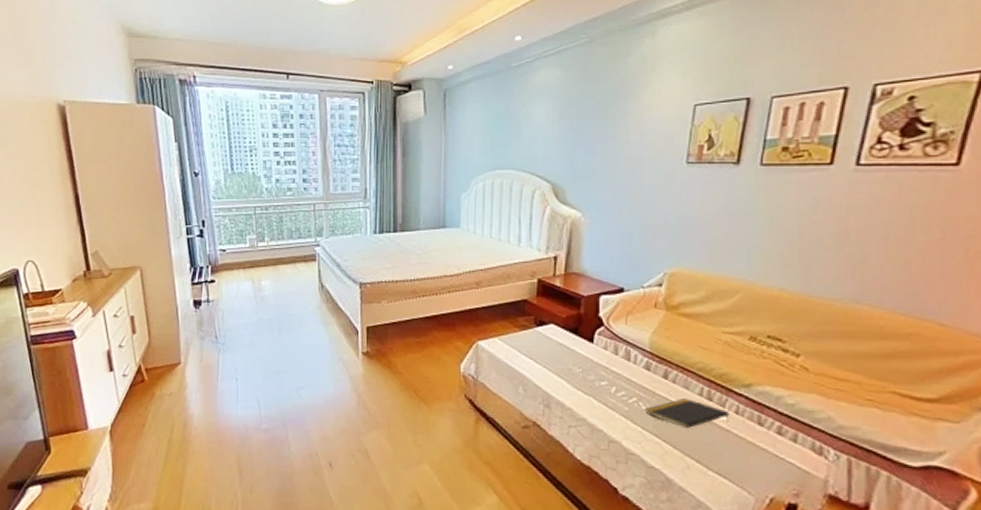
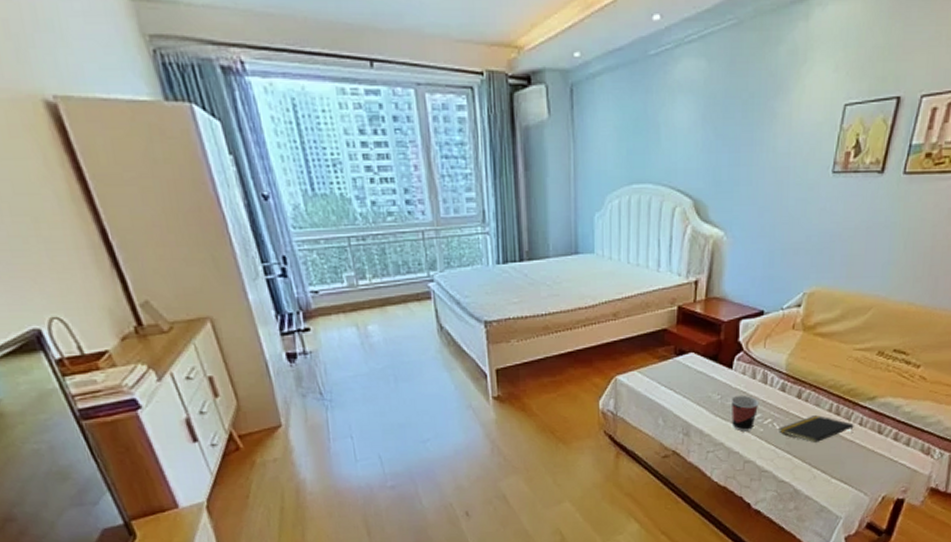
cup: none [592,370,623,409] -> present [731,395,760,432]

